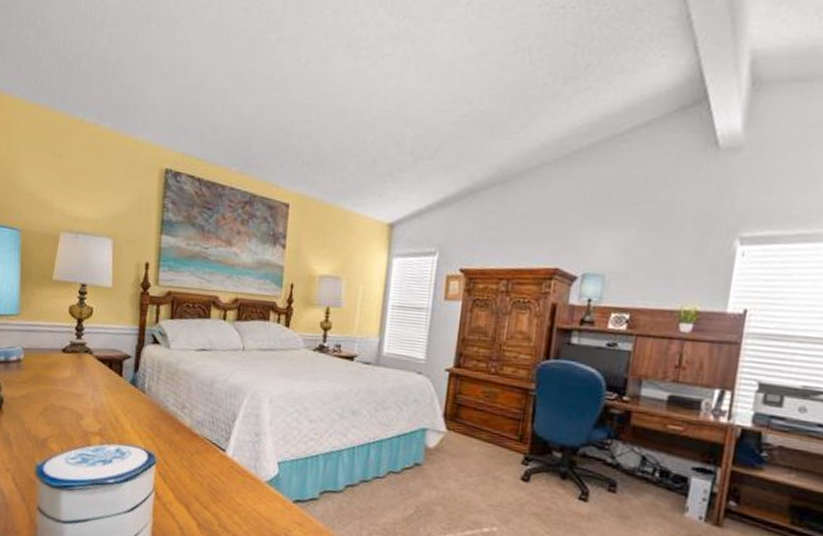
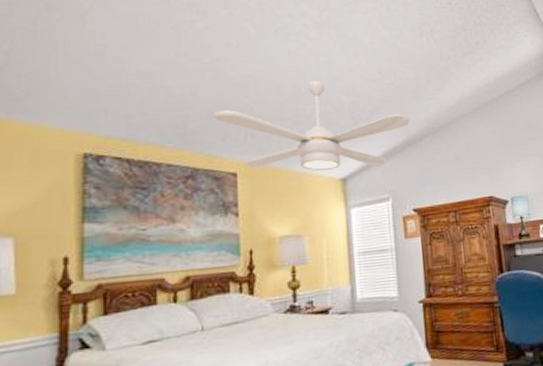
ceiling fan: none [275,108,478,215] -> present [214,81,410,171]

